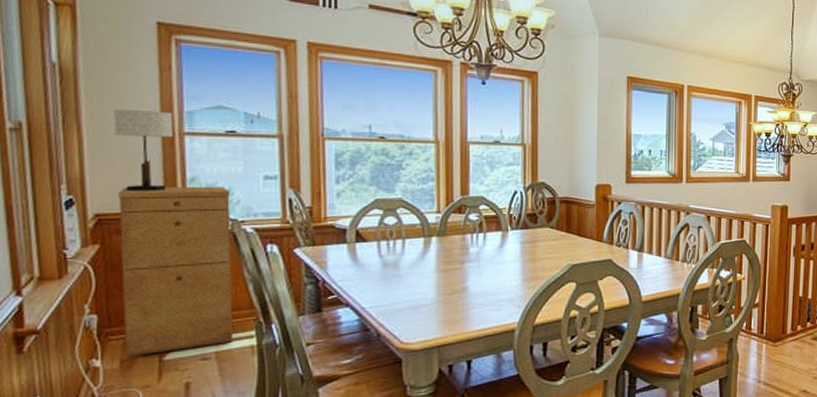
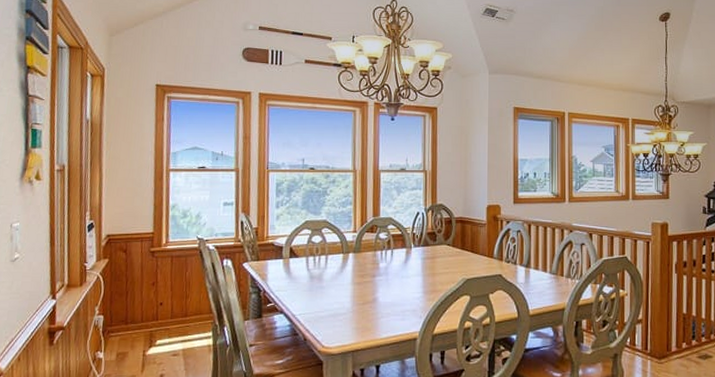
table lamp: present [113,109,173,191] -> none [123,153,163,216]
filing cabinet: present [118,186,234,358] -> none [120,212,199,351]

